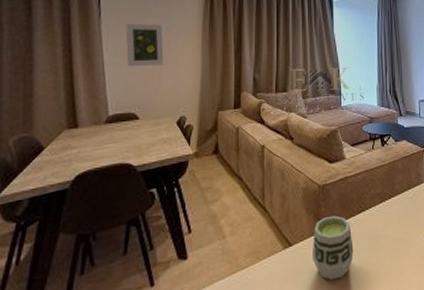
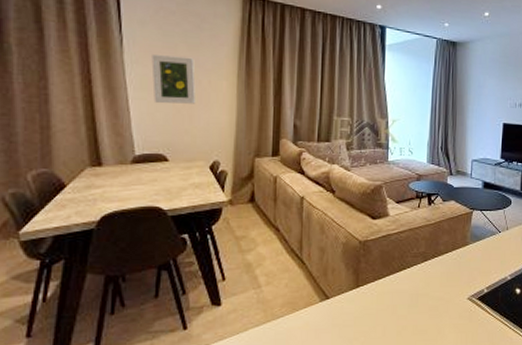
cup: present [311,215,354,280] -> none [349,272,392,333]

